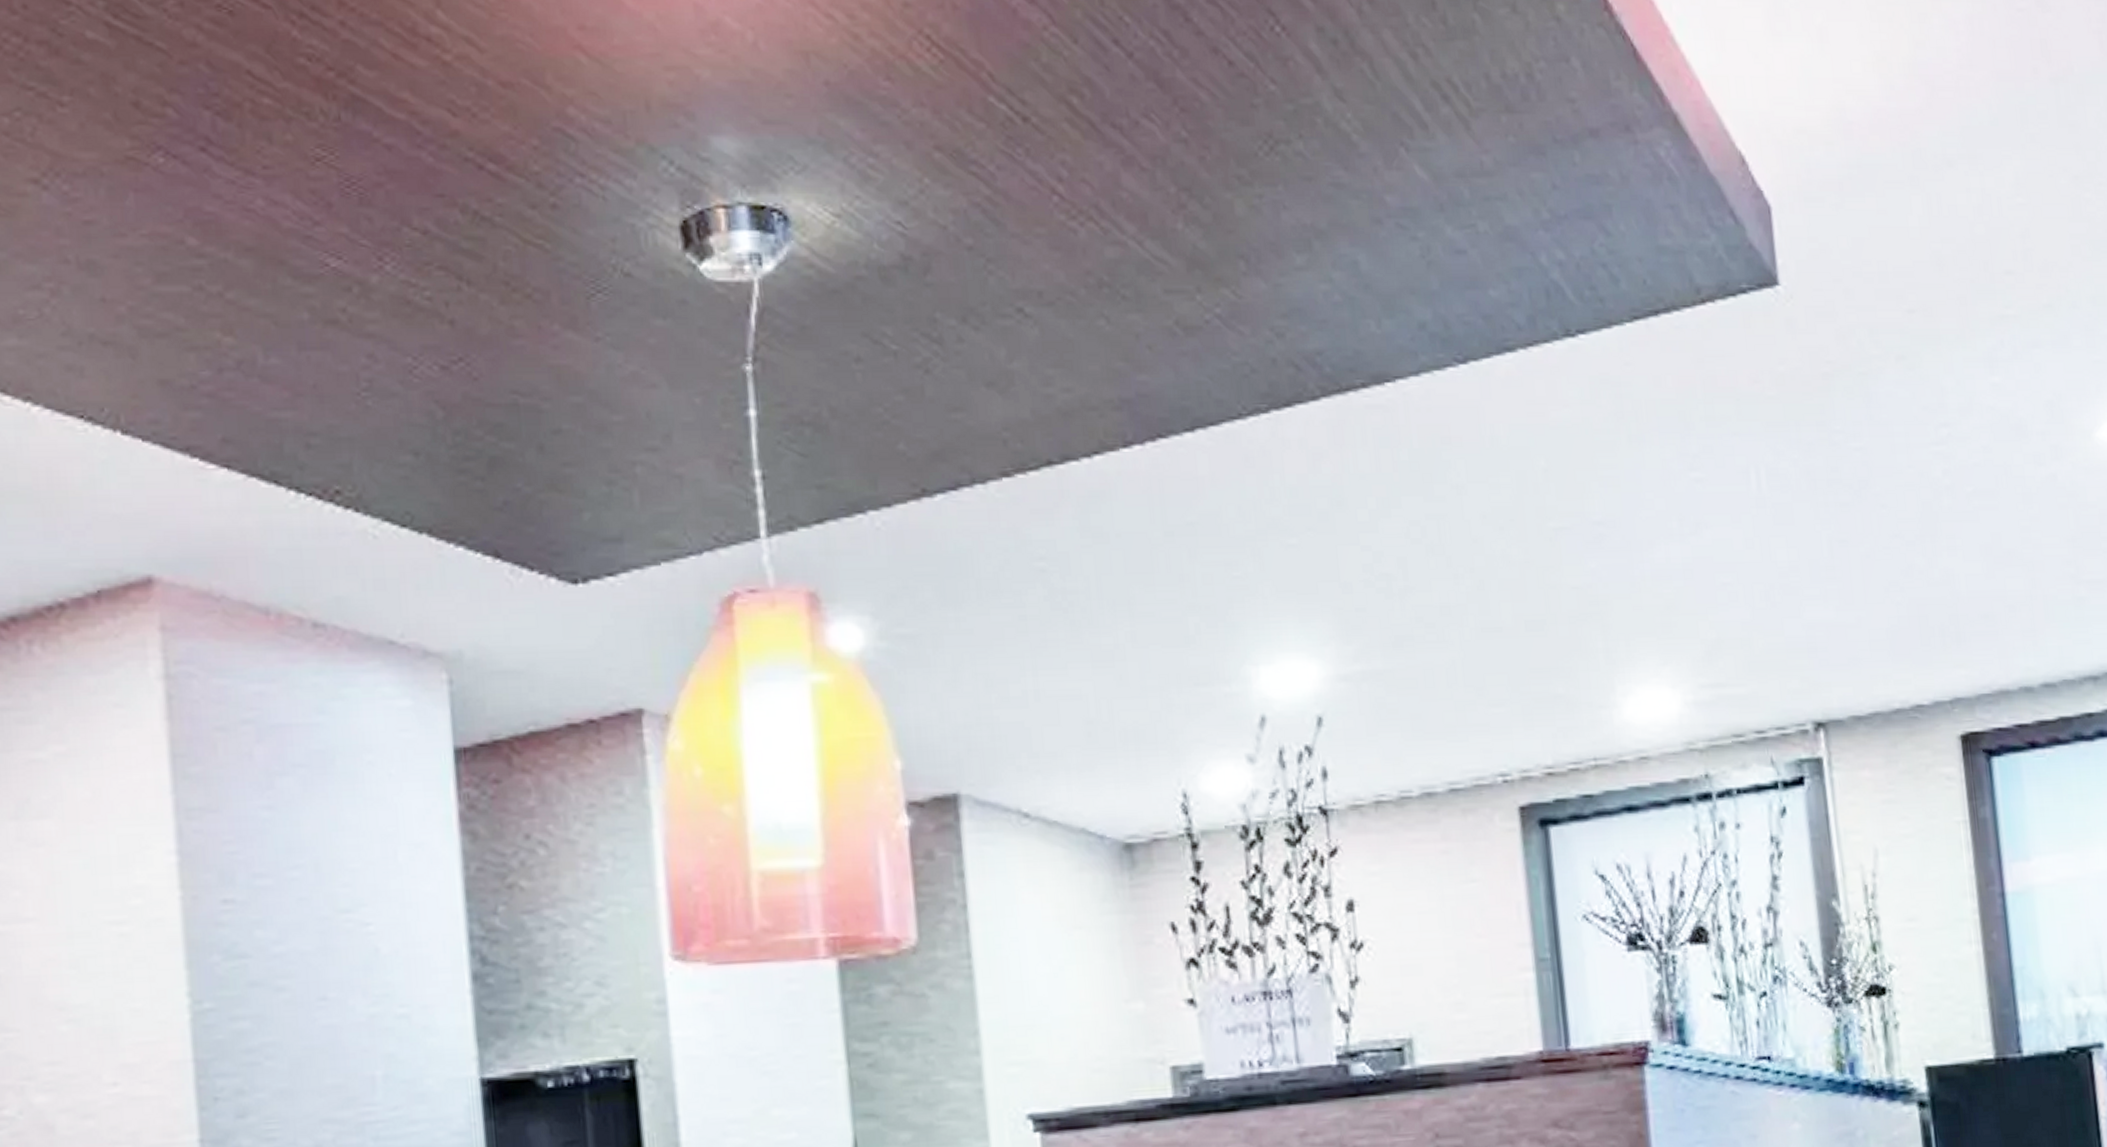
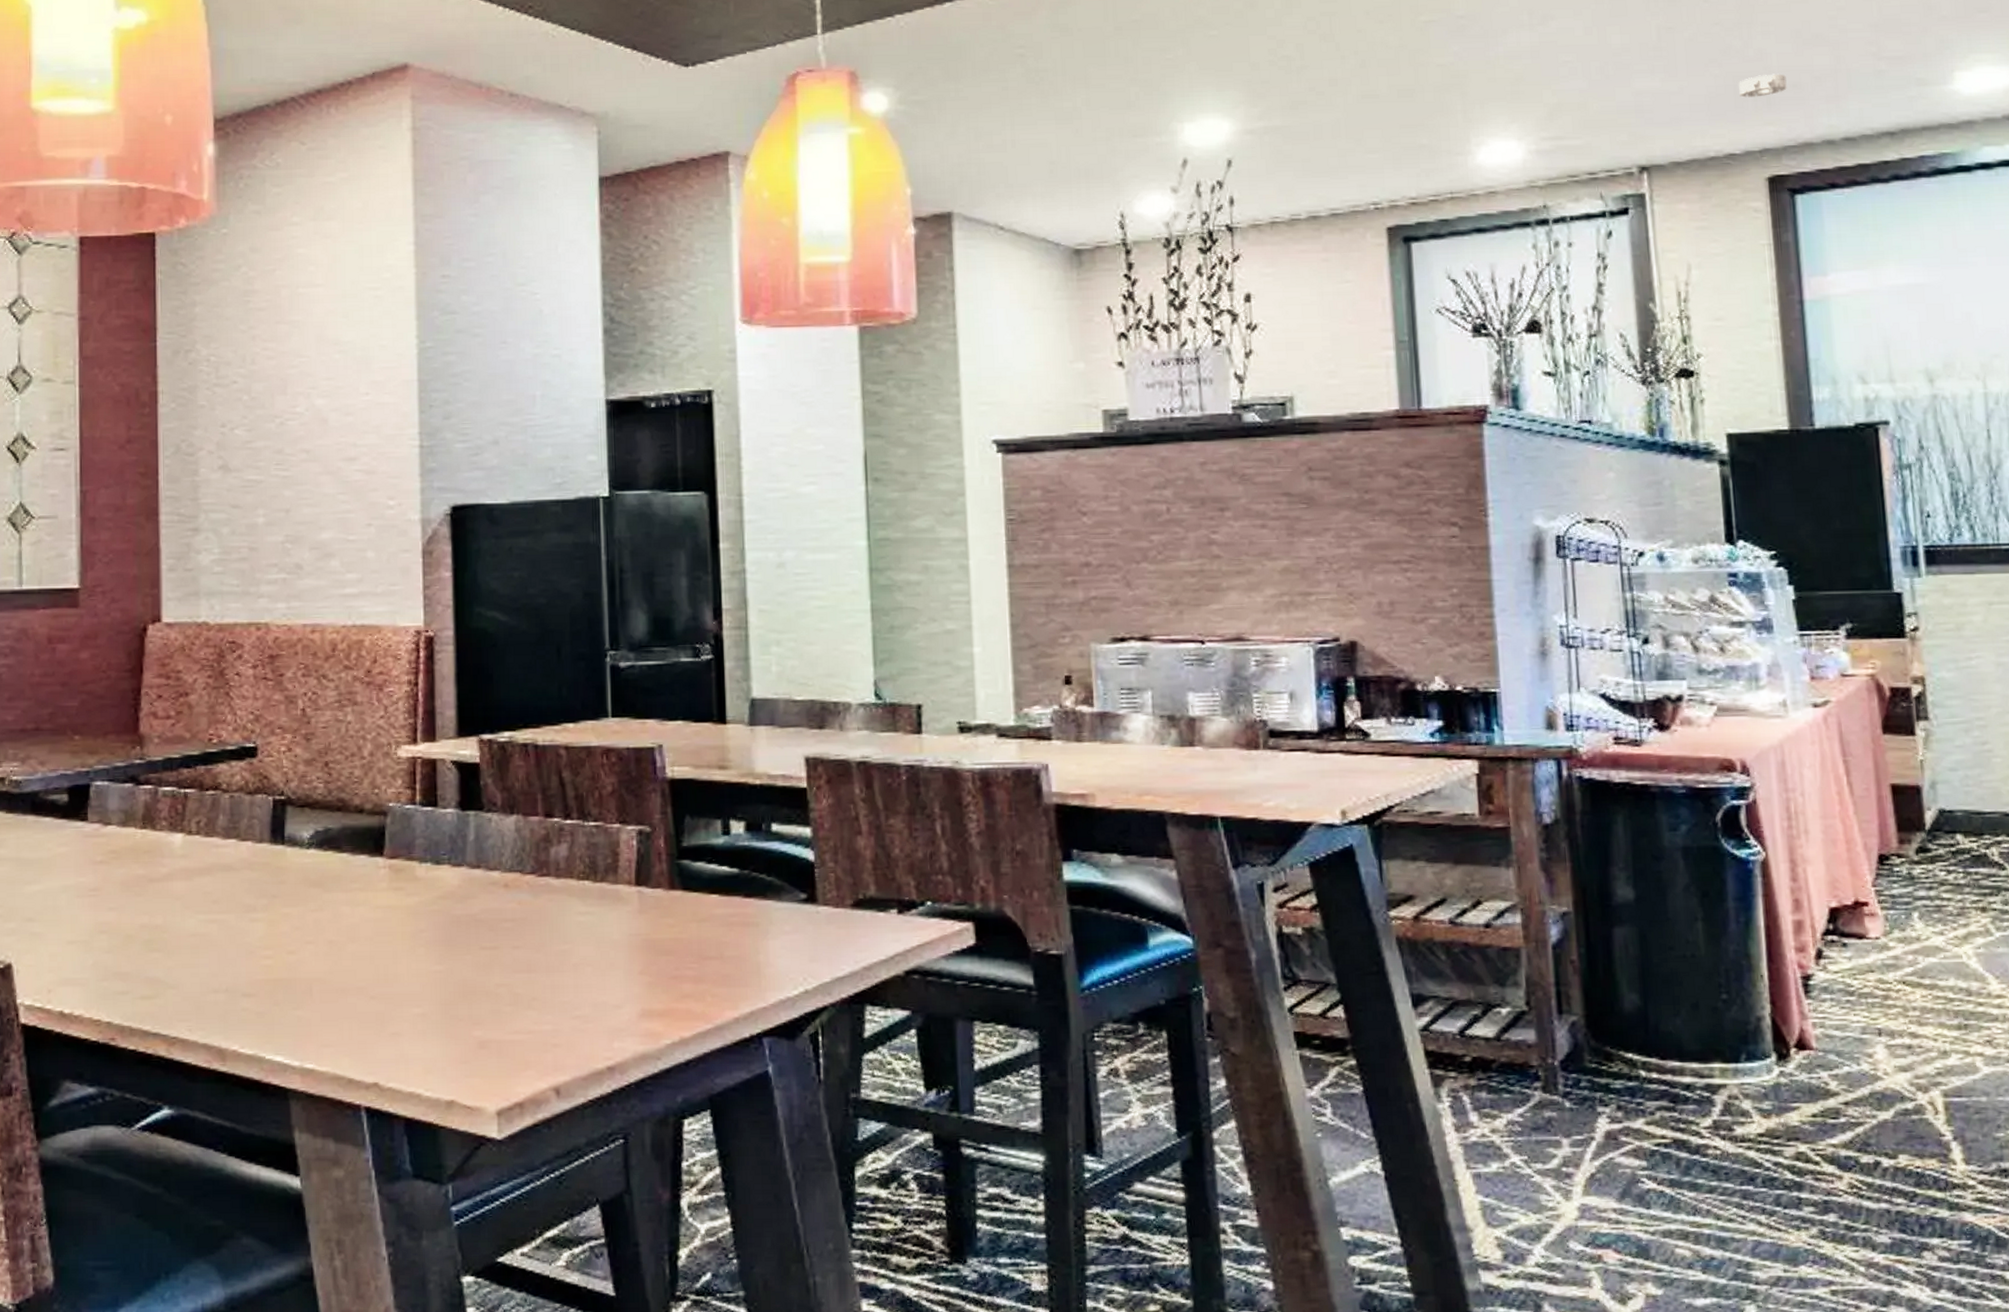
smoke detector: none [1924,601,1978,632] -> present [1739,73,1787,98]

